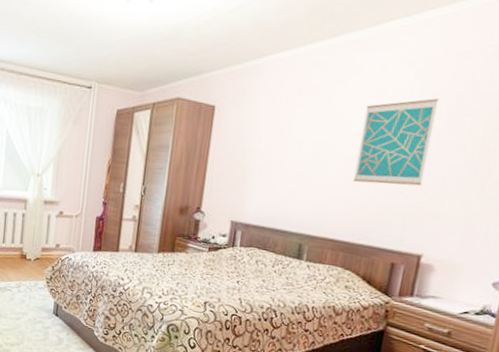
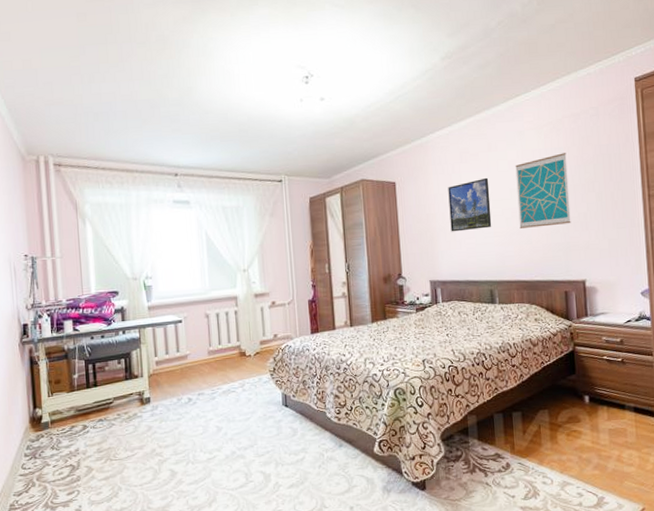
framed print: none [268,115,329,175] -> present [448,177,492,232]

